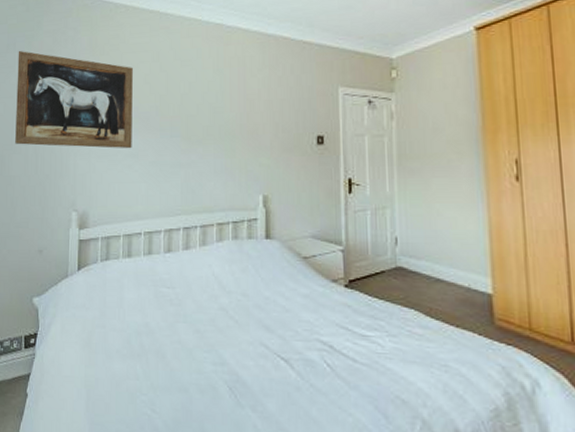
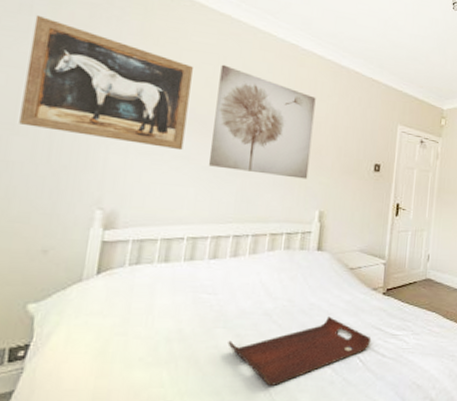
wall art: none [155,59,247,163] -> present [209,64,316,179]
serving tray: none [189,312,338,387] -> present [228,317,372,386]

